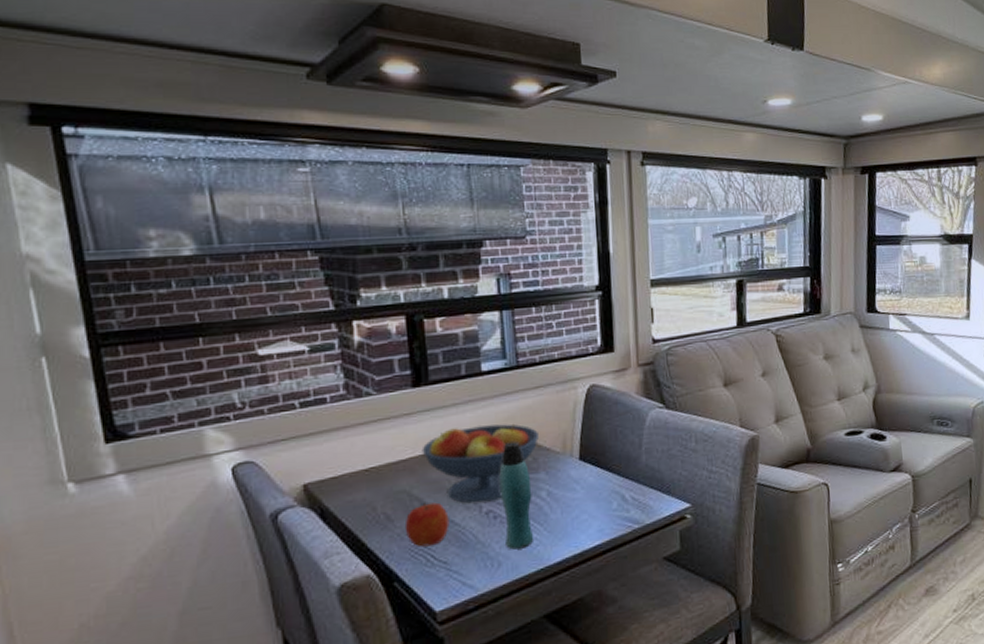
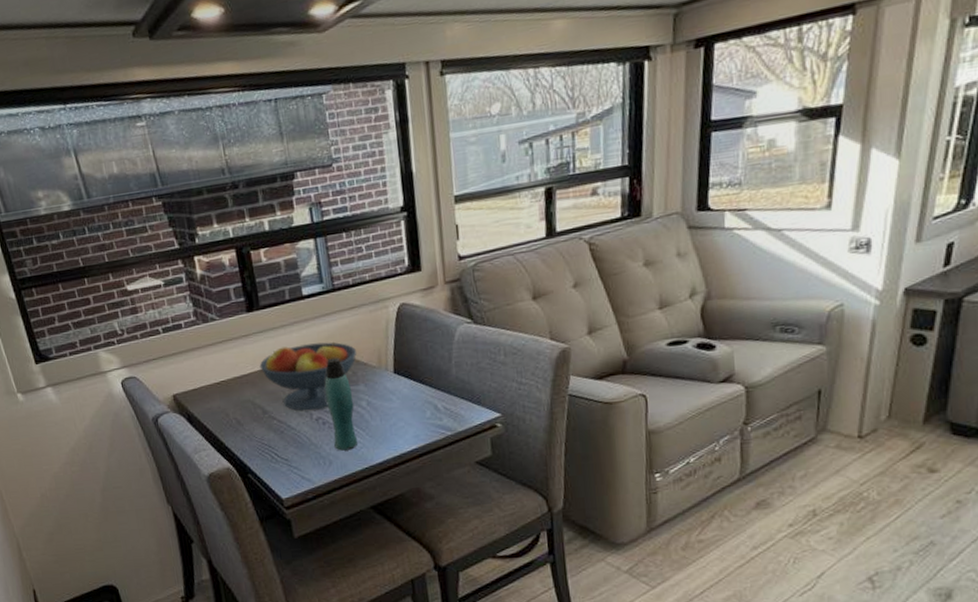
apple: present [404,502,449,547] -> none [252,410,287,447]

